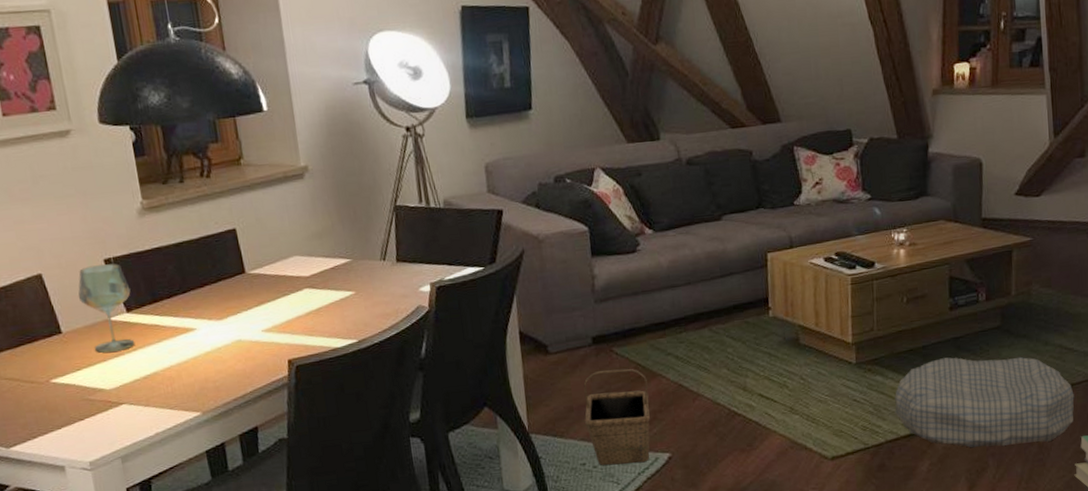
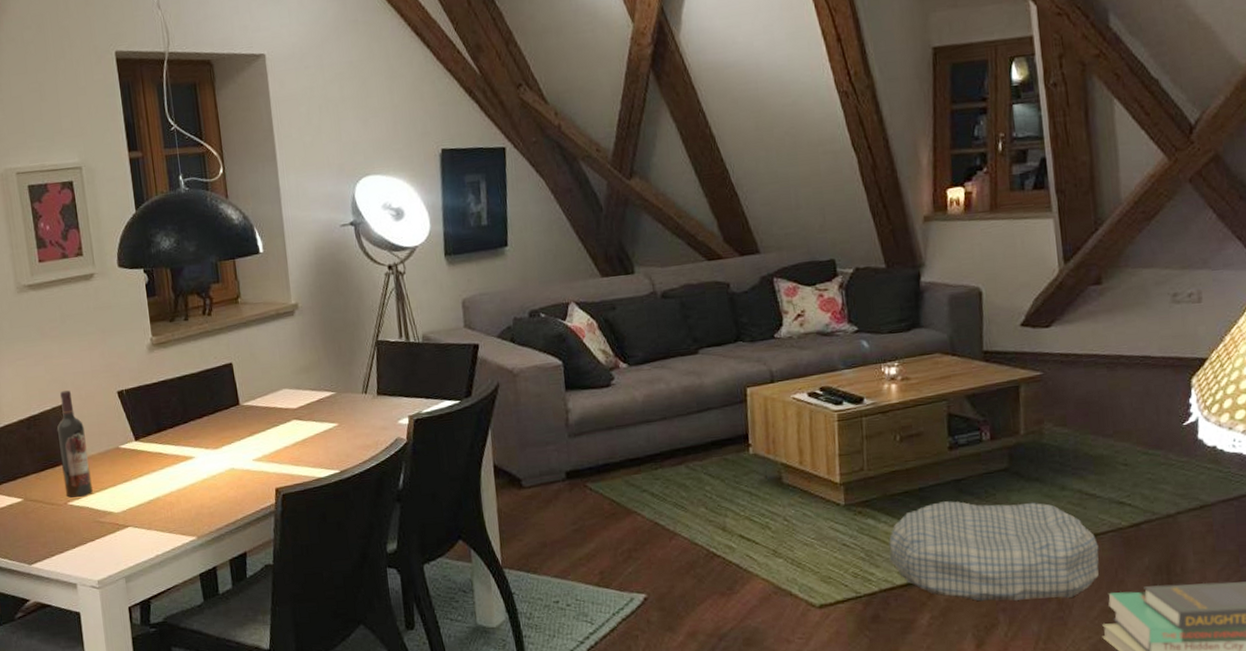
wine bottle: none [33,258,79,375] -> present [56,390,93,498]
wine glass: present [78,263,135,353] -> none [94,395,141,478]
basket: present [583,368,650,466] -> none [557,504,625,604]

